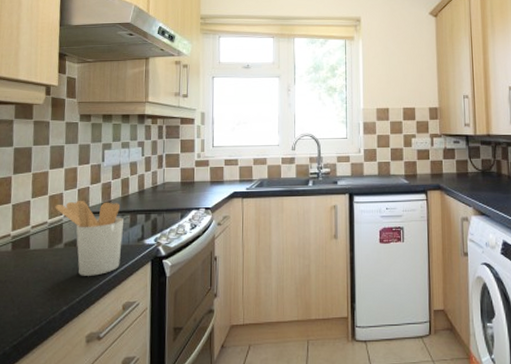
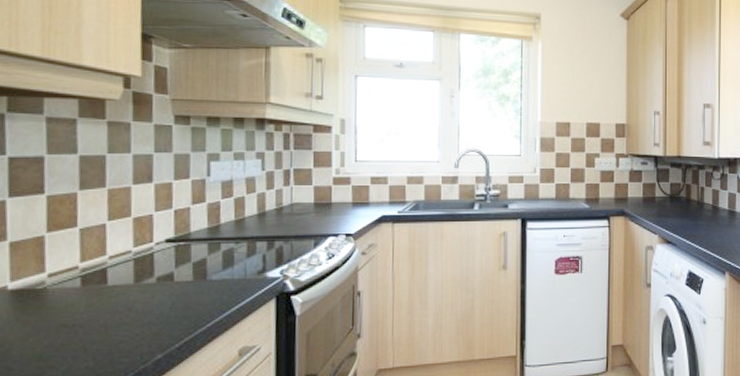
utensil holder: present [55,200,123,276] -> none [142,223,238,317]

